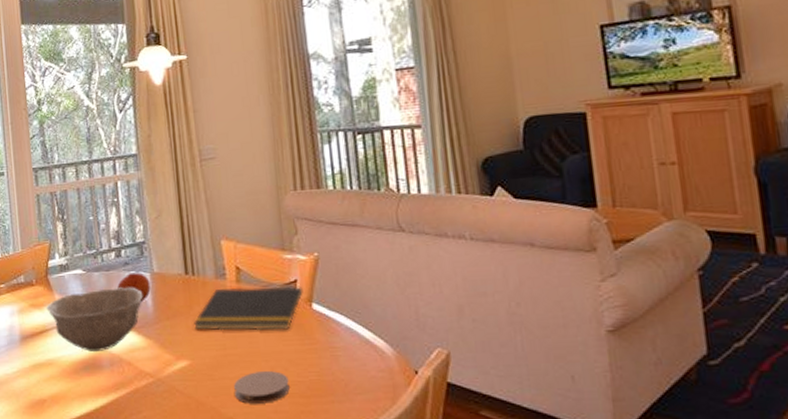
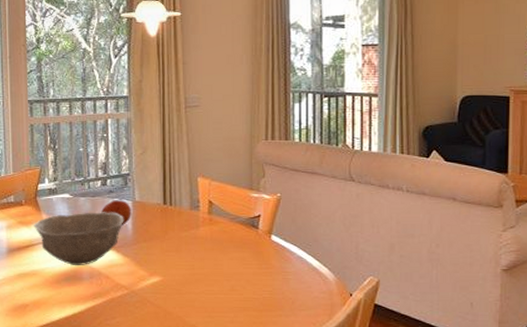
notepad: present [194,286,303,331] -> none [168,218,265,256]
coaster: present [234,371,290,404] -> none [199,289,246,315]

